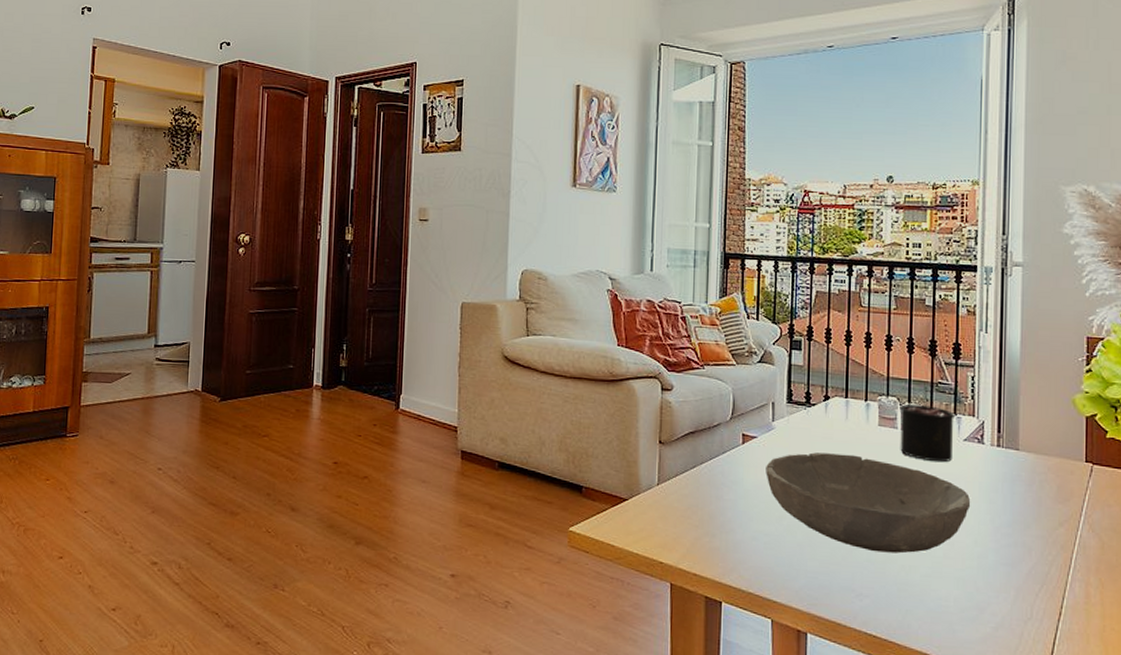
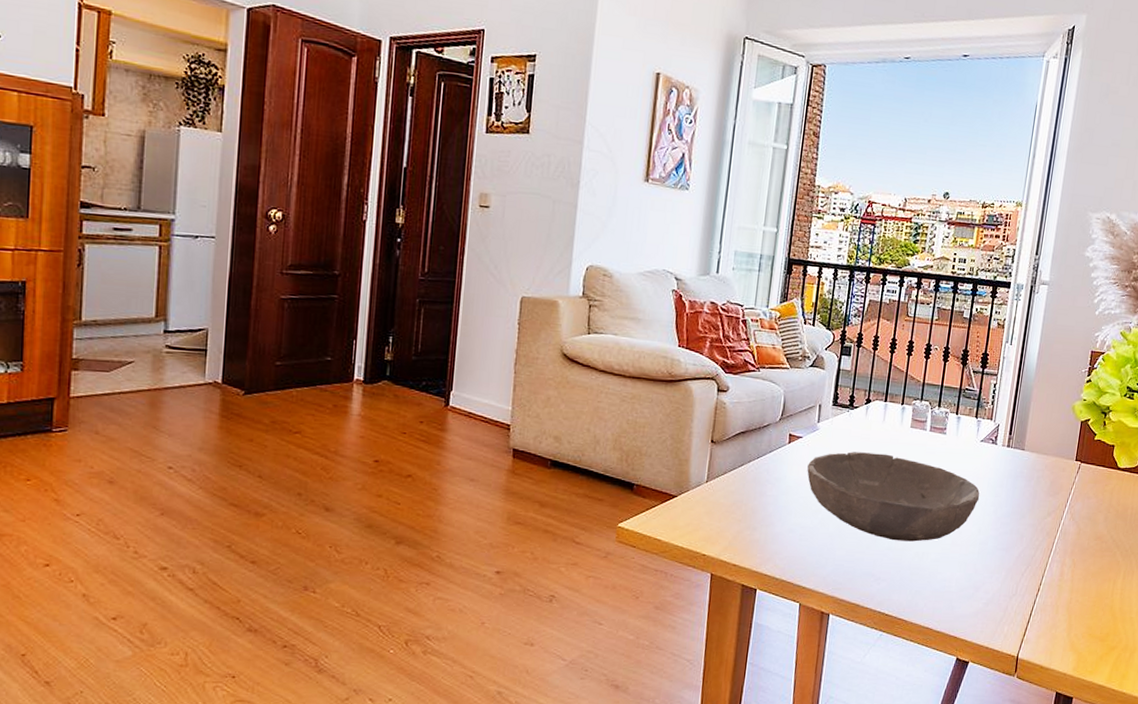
candle: present [899,386,956,463] -> none [926,392,977,461]

